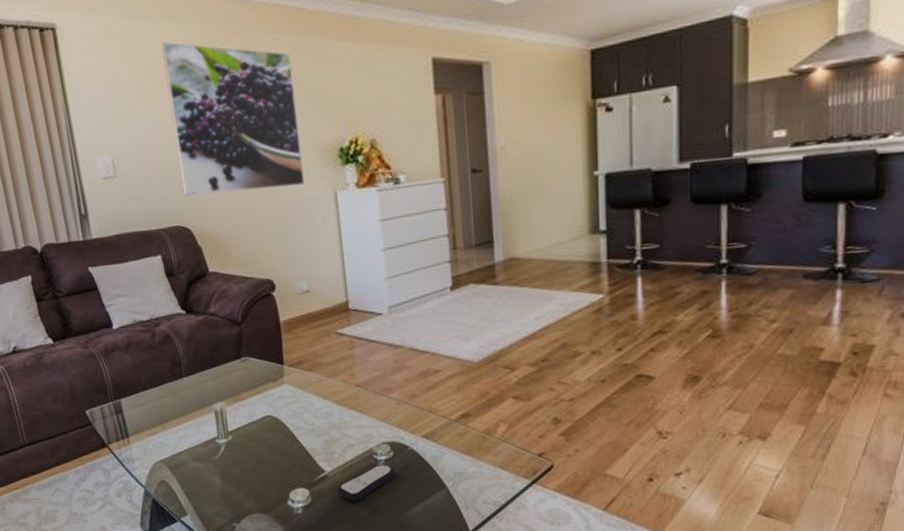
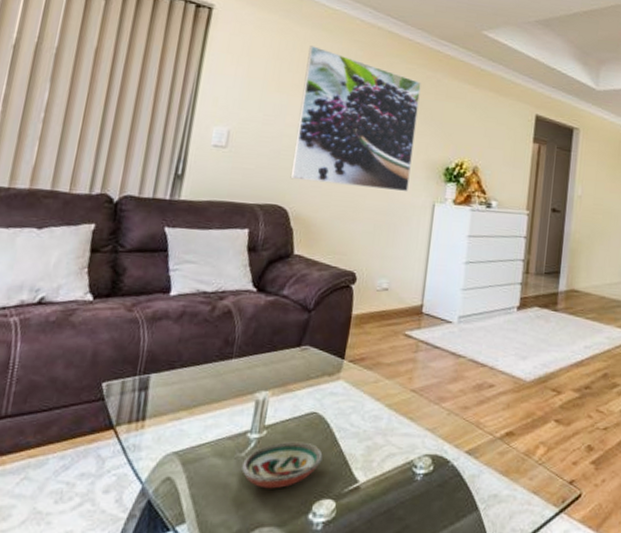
decorative bowl: none [219,442,287,484] -> present [242,441,323,489]
remote control: present [337,463,396,502] -> none [366,478,432,520]

